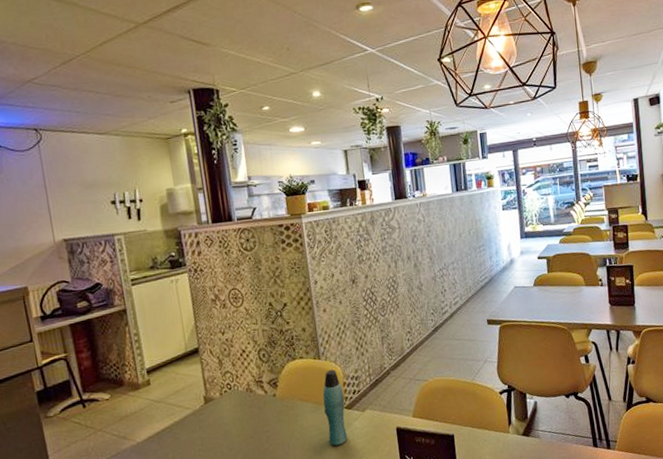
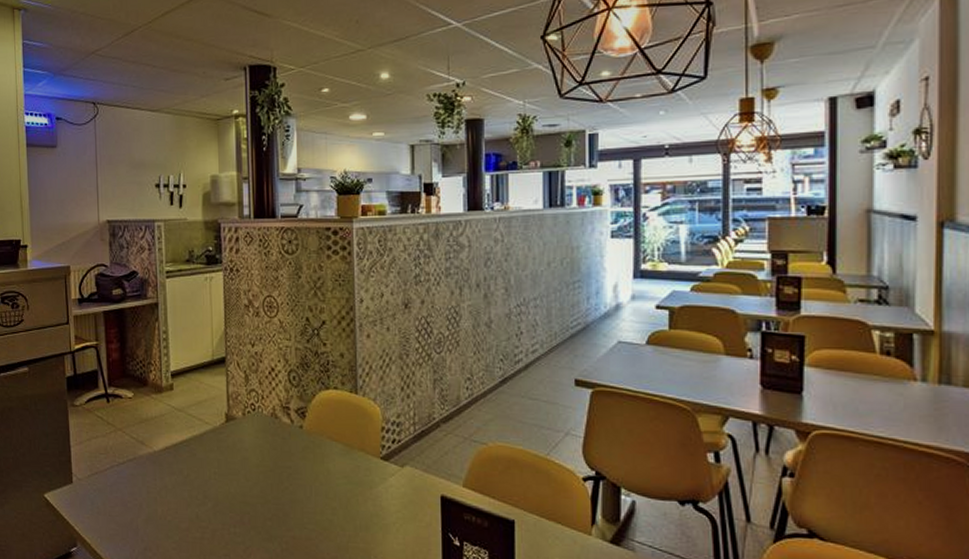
bottle: present [322,369,348,446] -> none [356,409,380,503]

